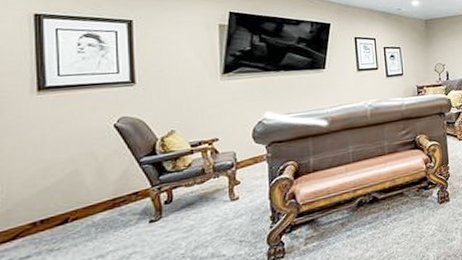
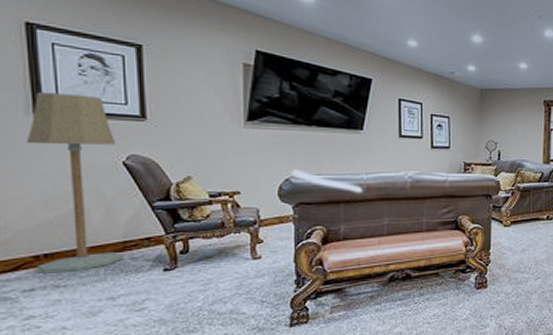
floor lamp: none [29,69,113,239] -> present [26,92,124,274]

